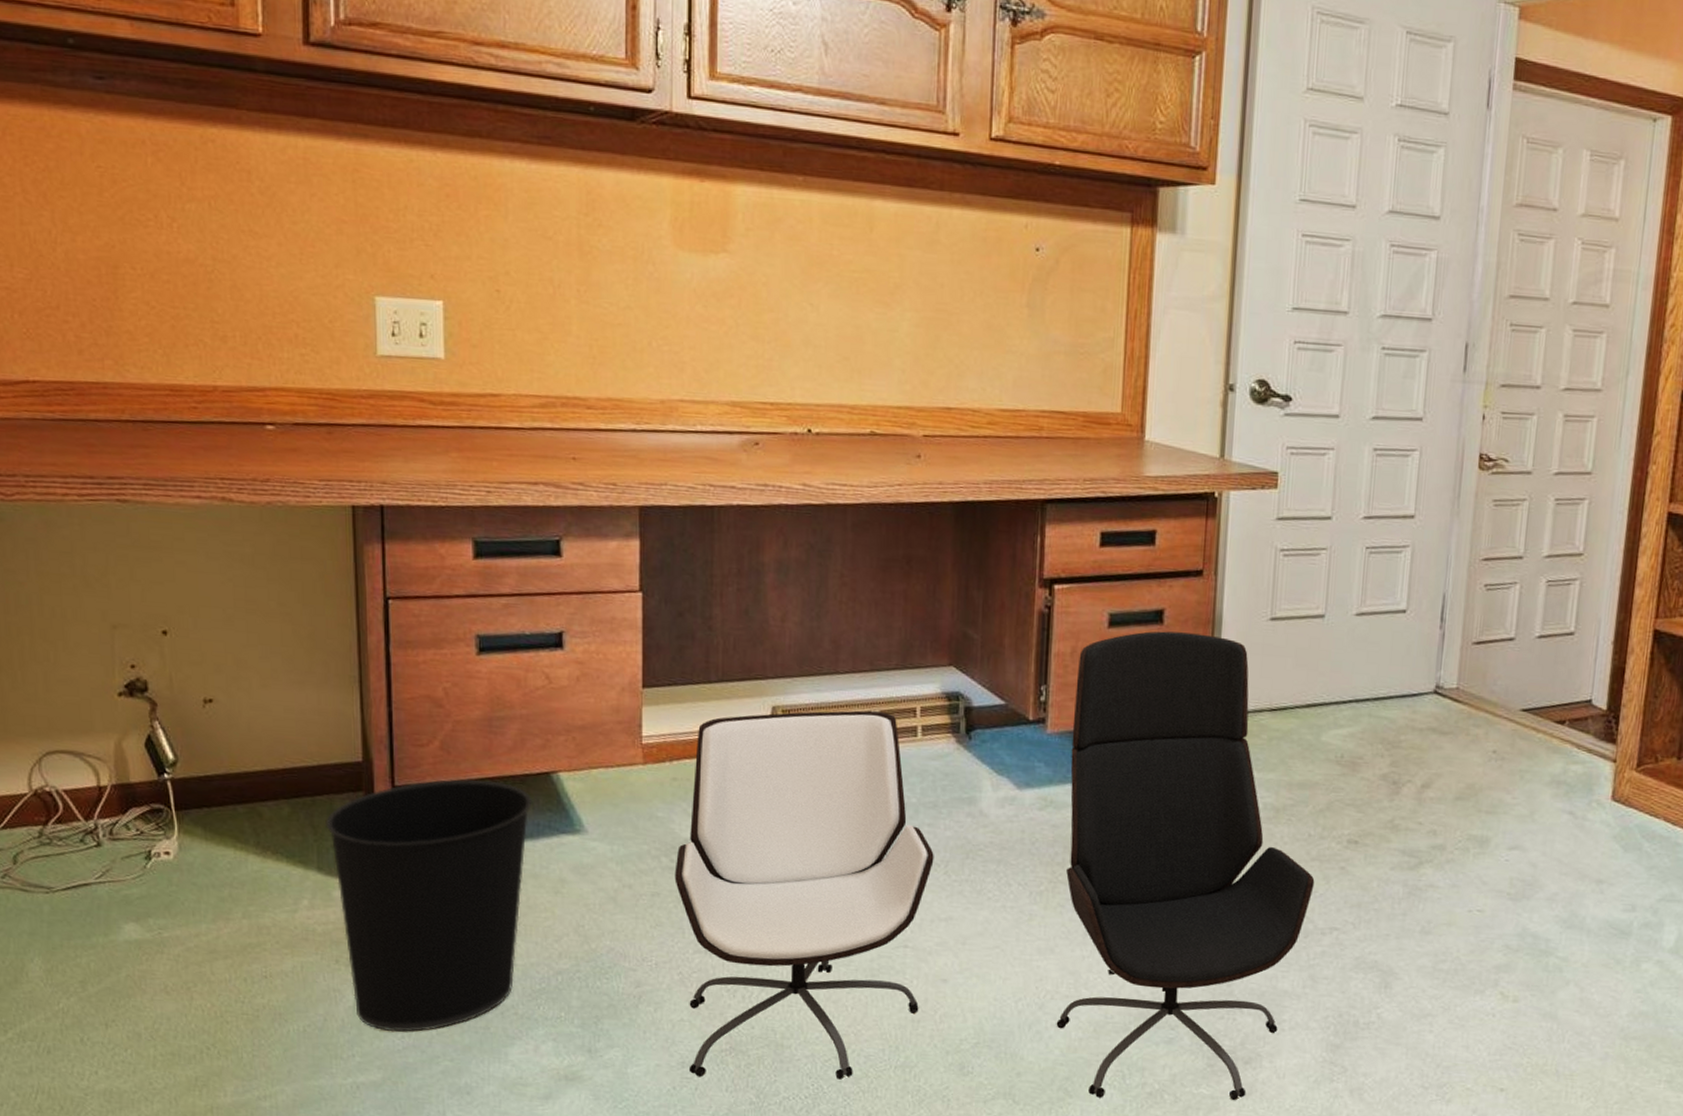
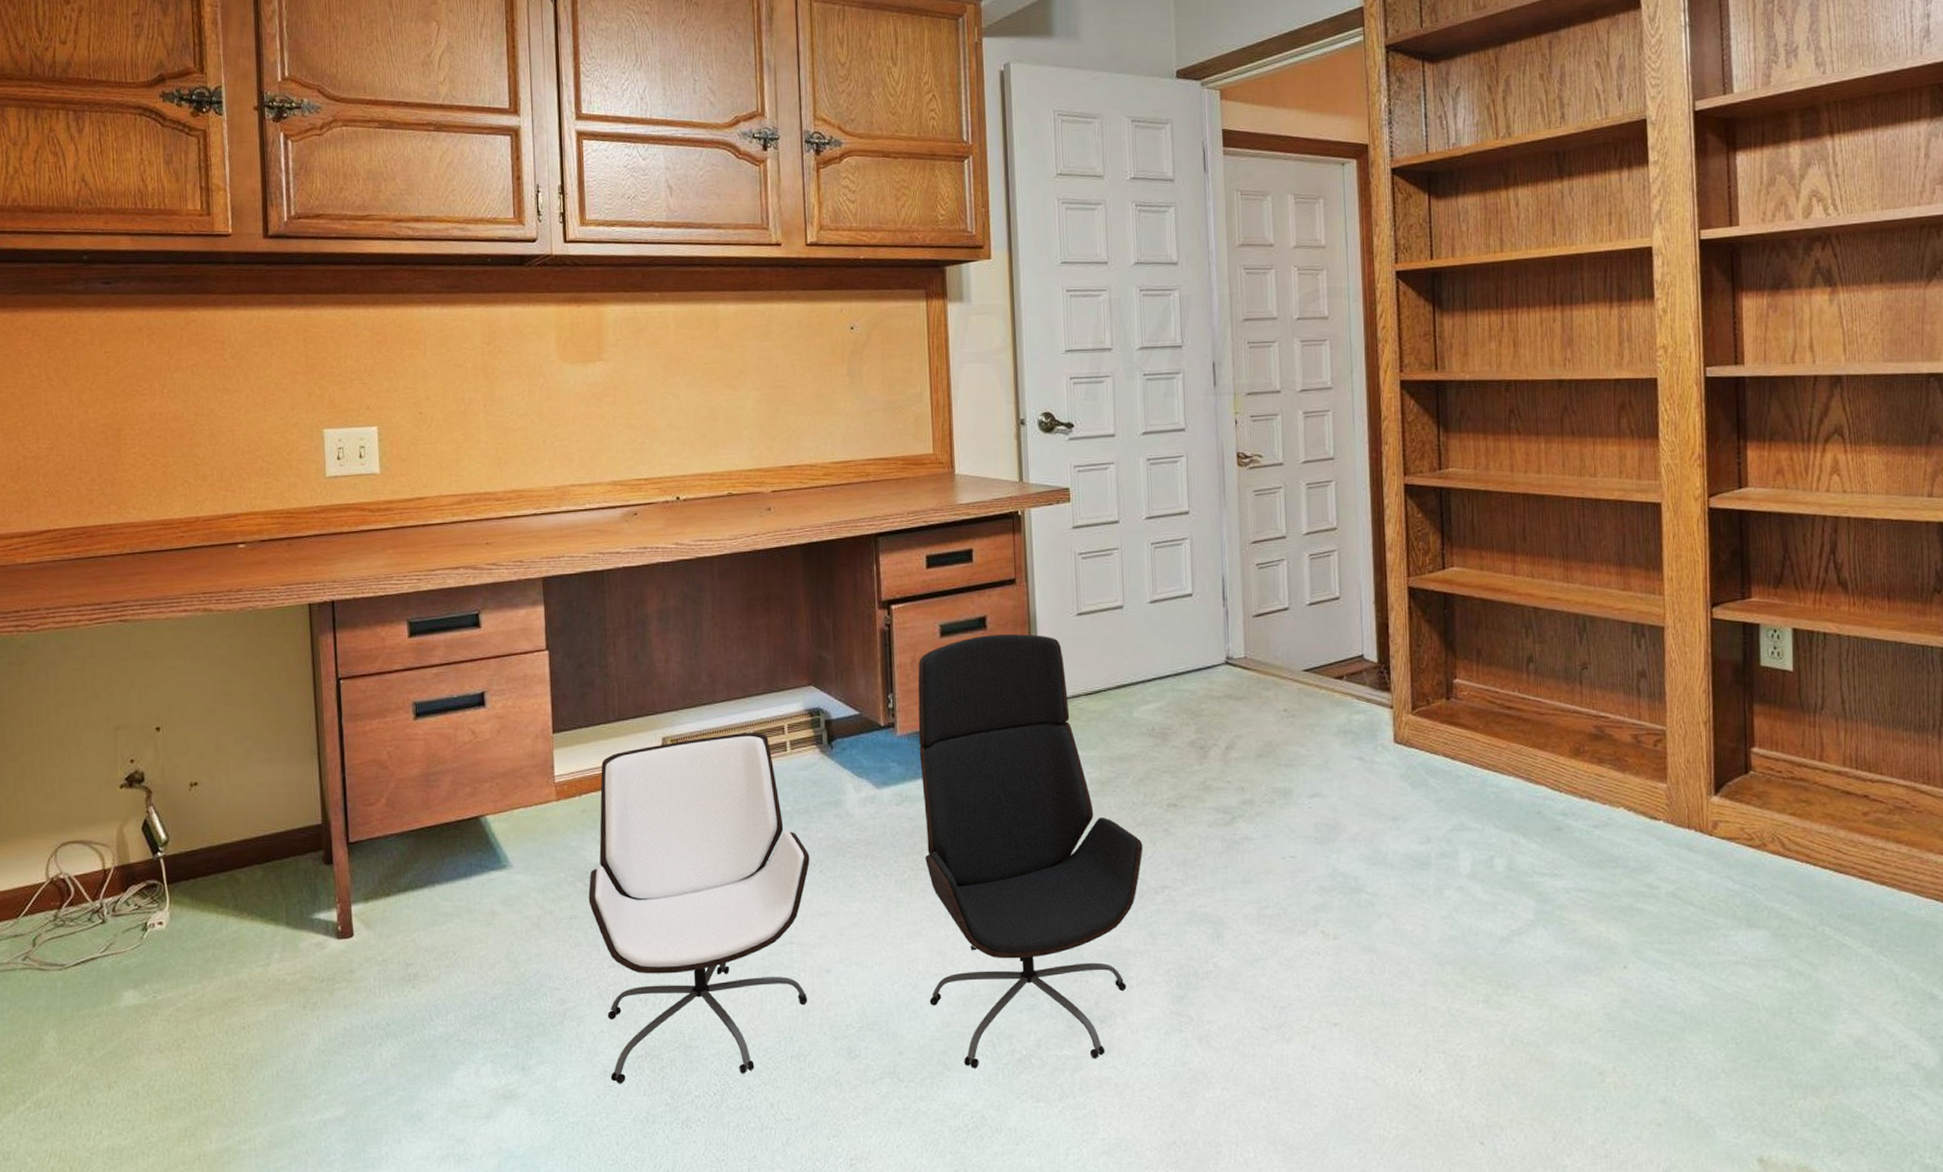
wastebasket: present [325,779,534,1032] -> none [292,829,466,1069]

